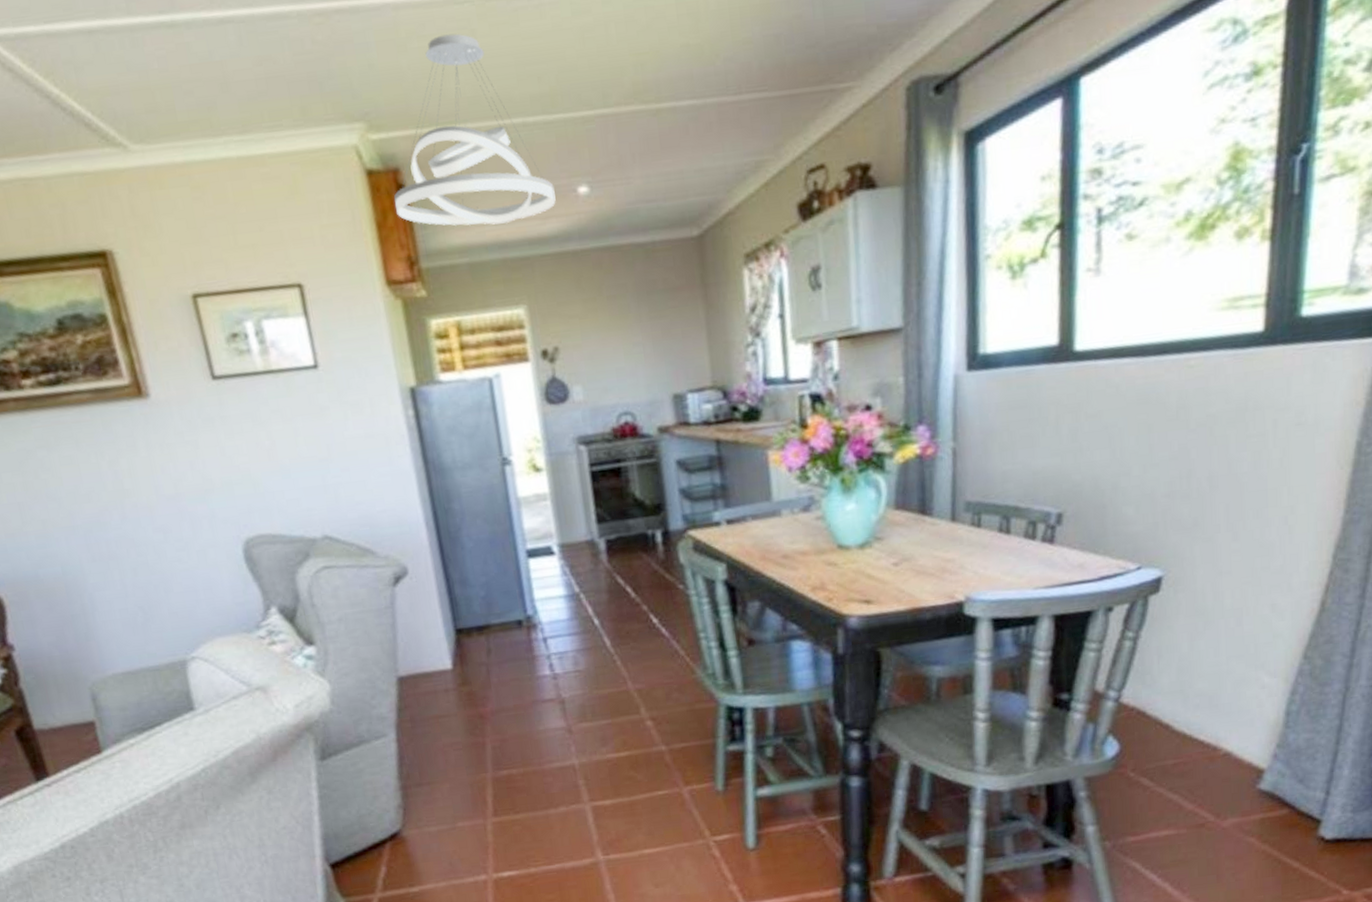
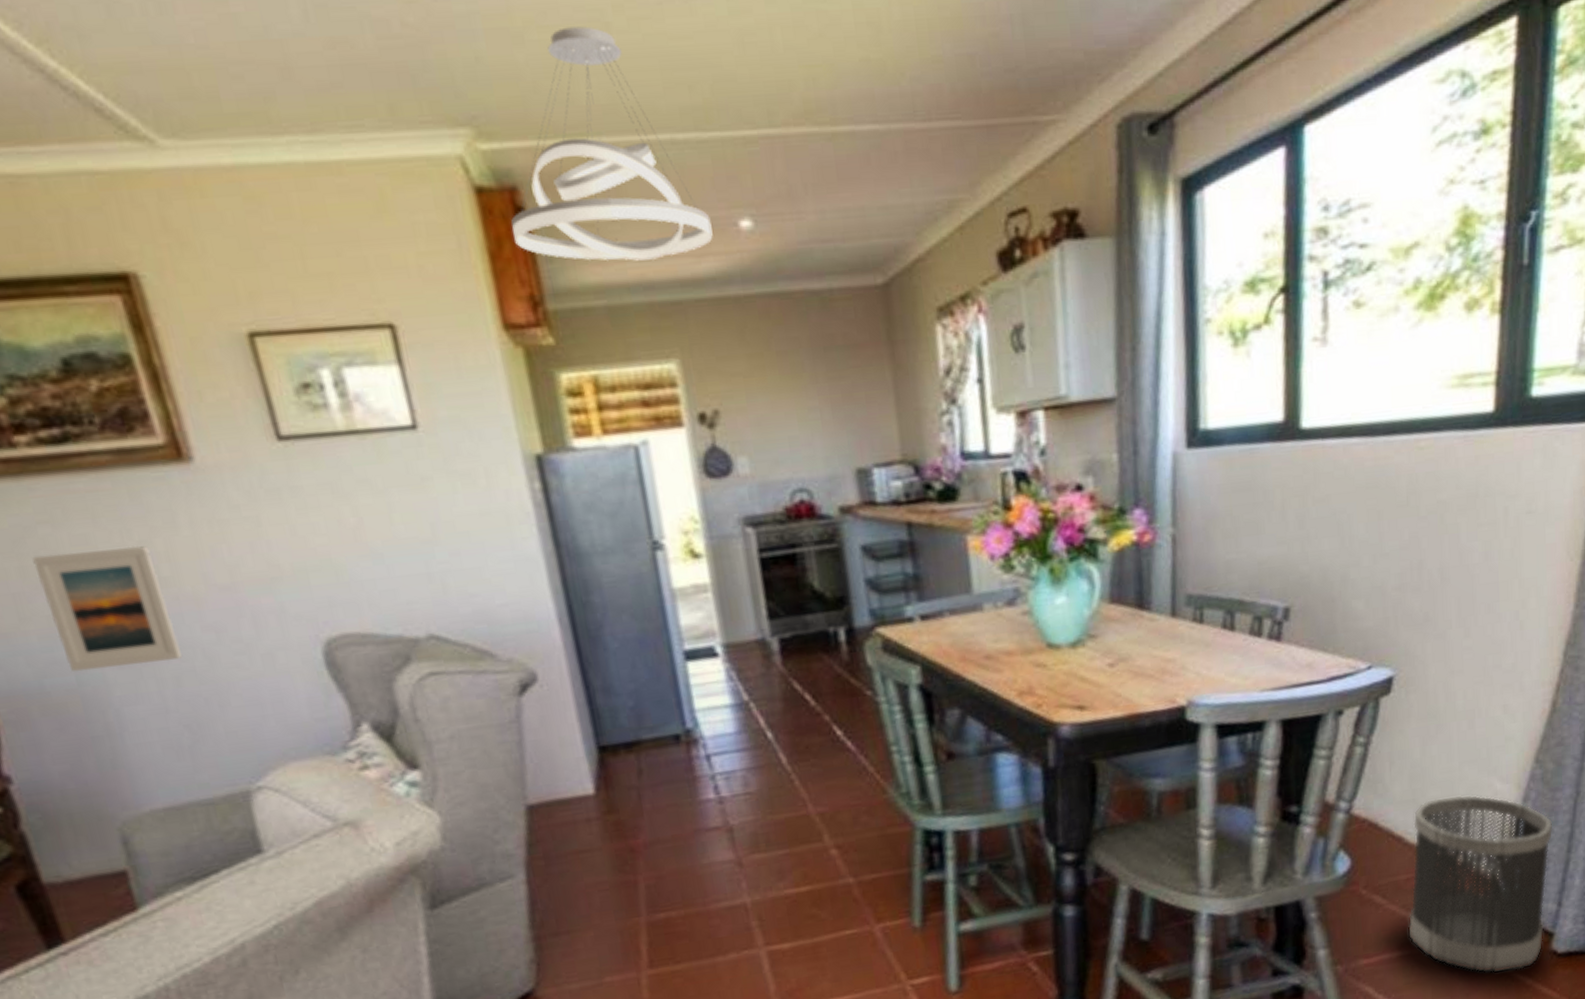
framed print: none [33,464,139,564] -> present [32,545,183,672]
wastebasket: none [1174,687,1322,855] -> present [1407,794,1553,973]

